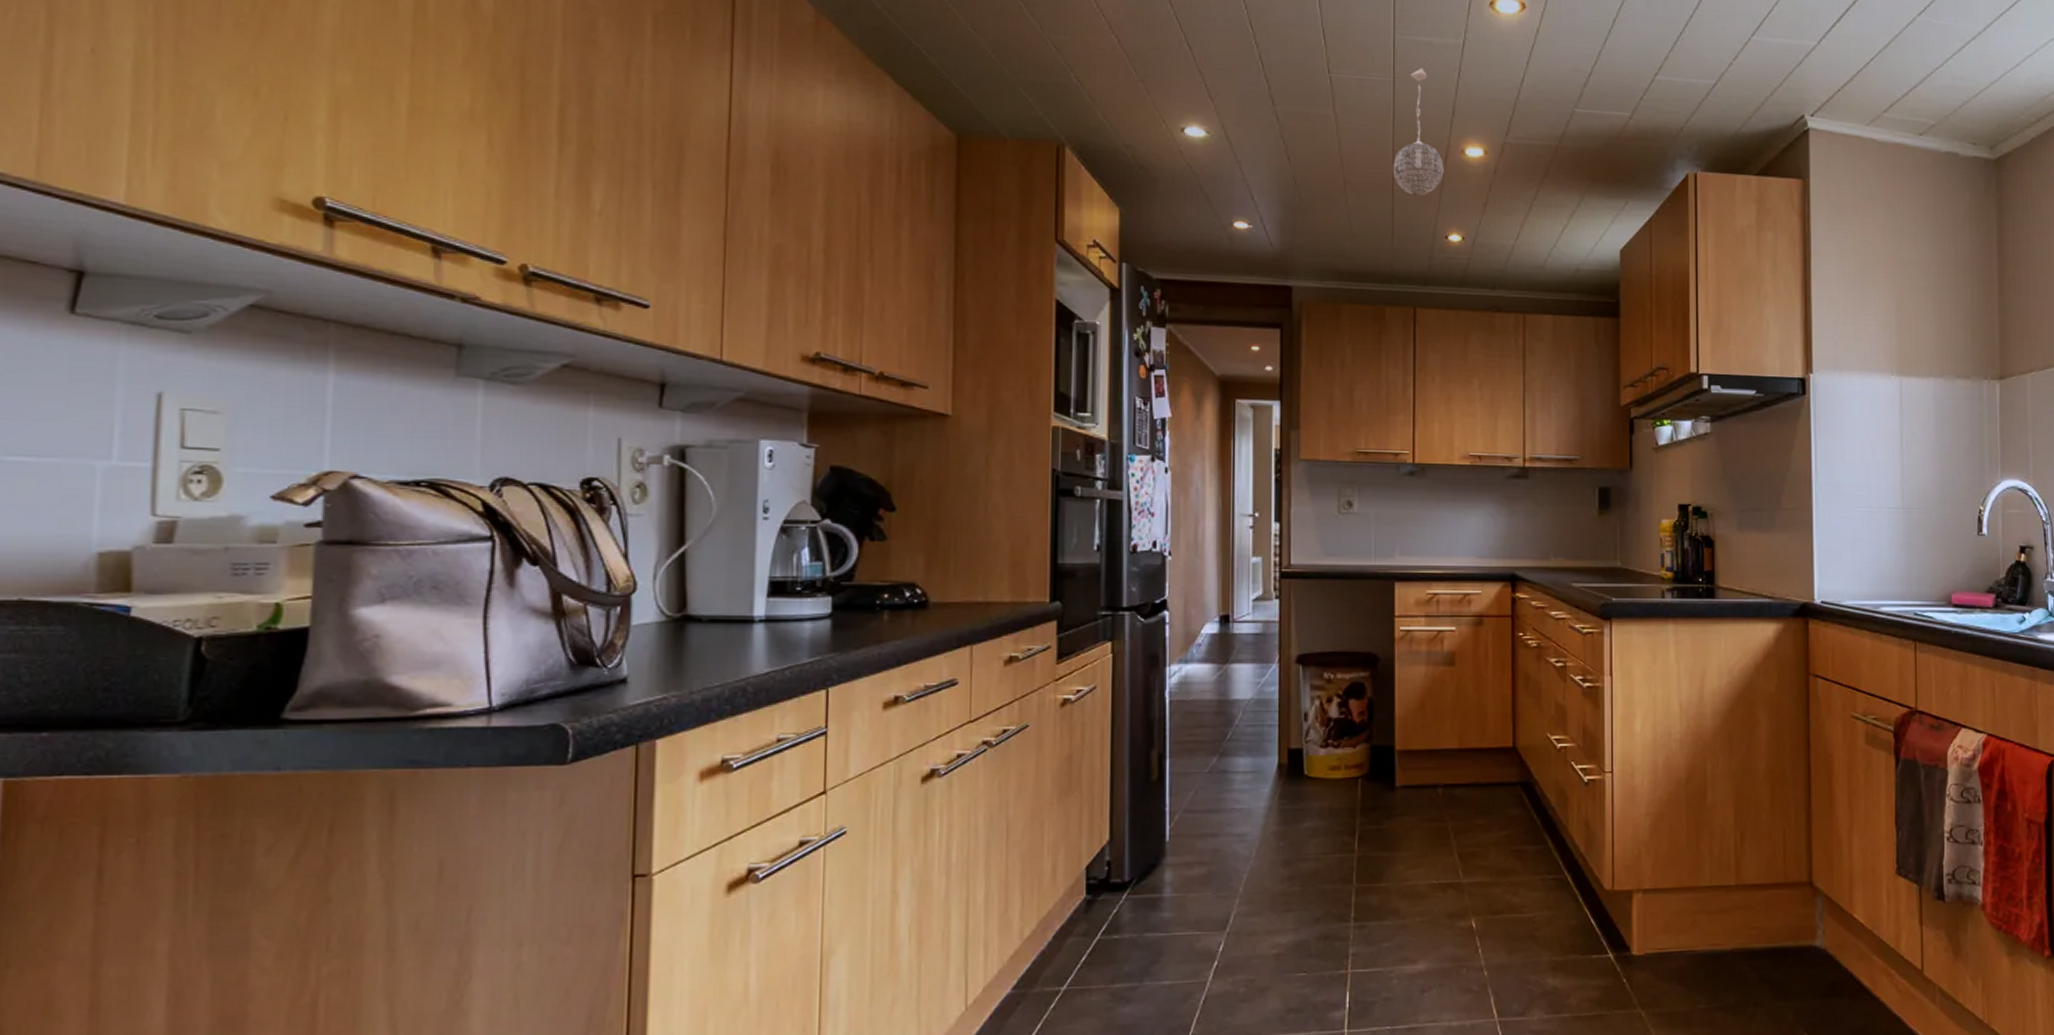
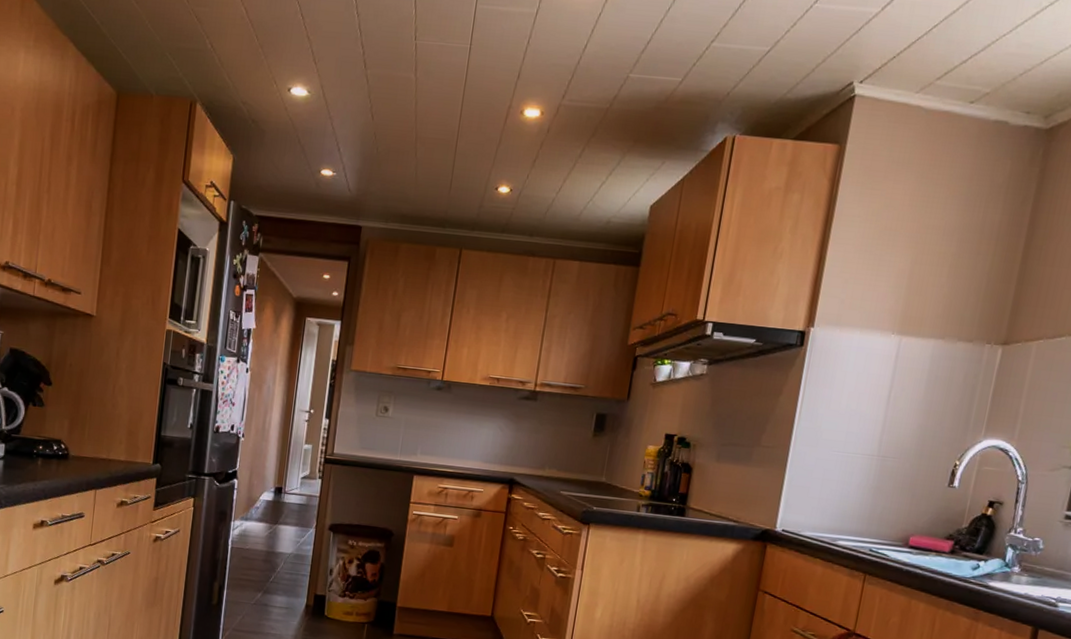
pendant light: present [1392,68,1444,195] -> none [458,36,504,151]

